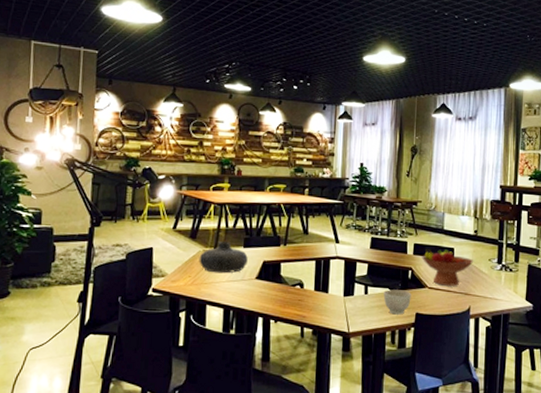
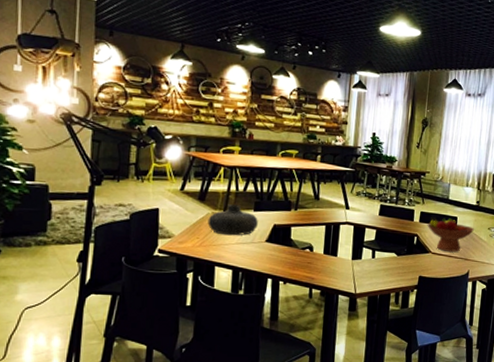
bowl: present [383,289,411,315] -> none [389,254,416,278]

